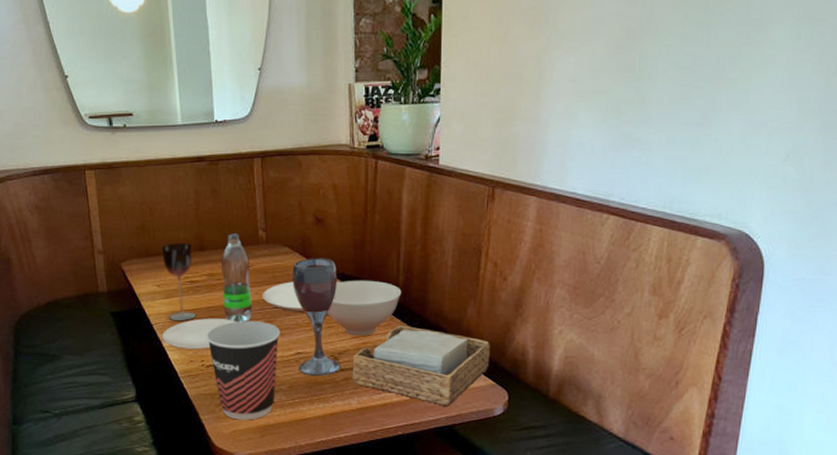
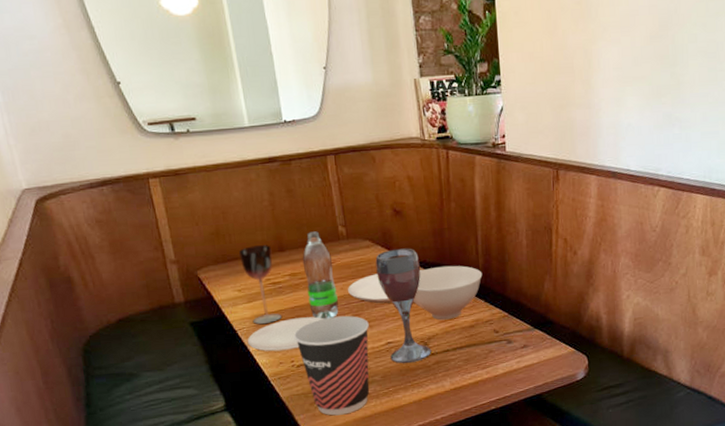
napkin holder: present [352,326,490,406] -> none [442,305,569,377]

